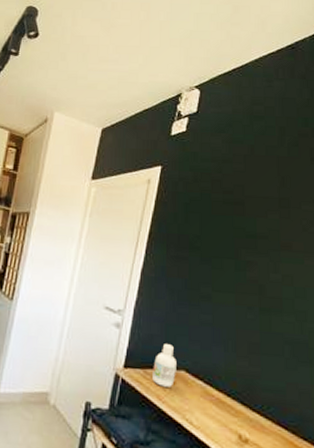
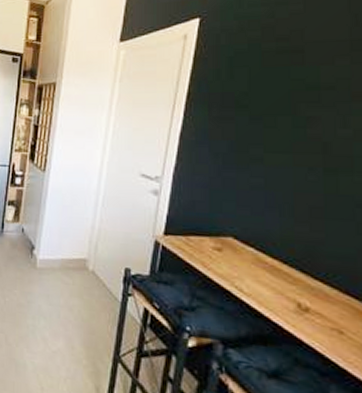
bottle: present [152,344,176,387] -> none [196,210,223,254]

